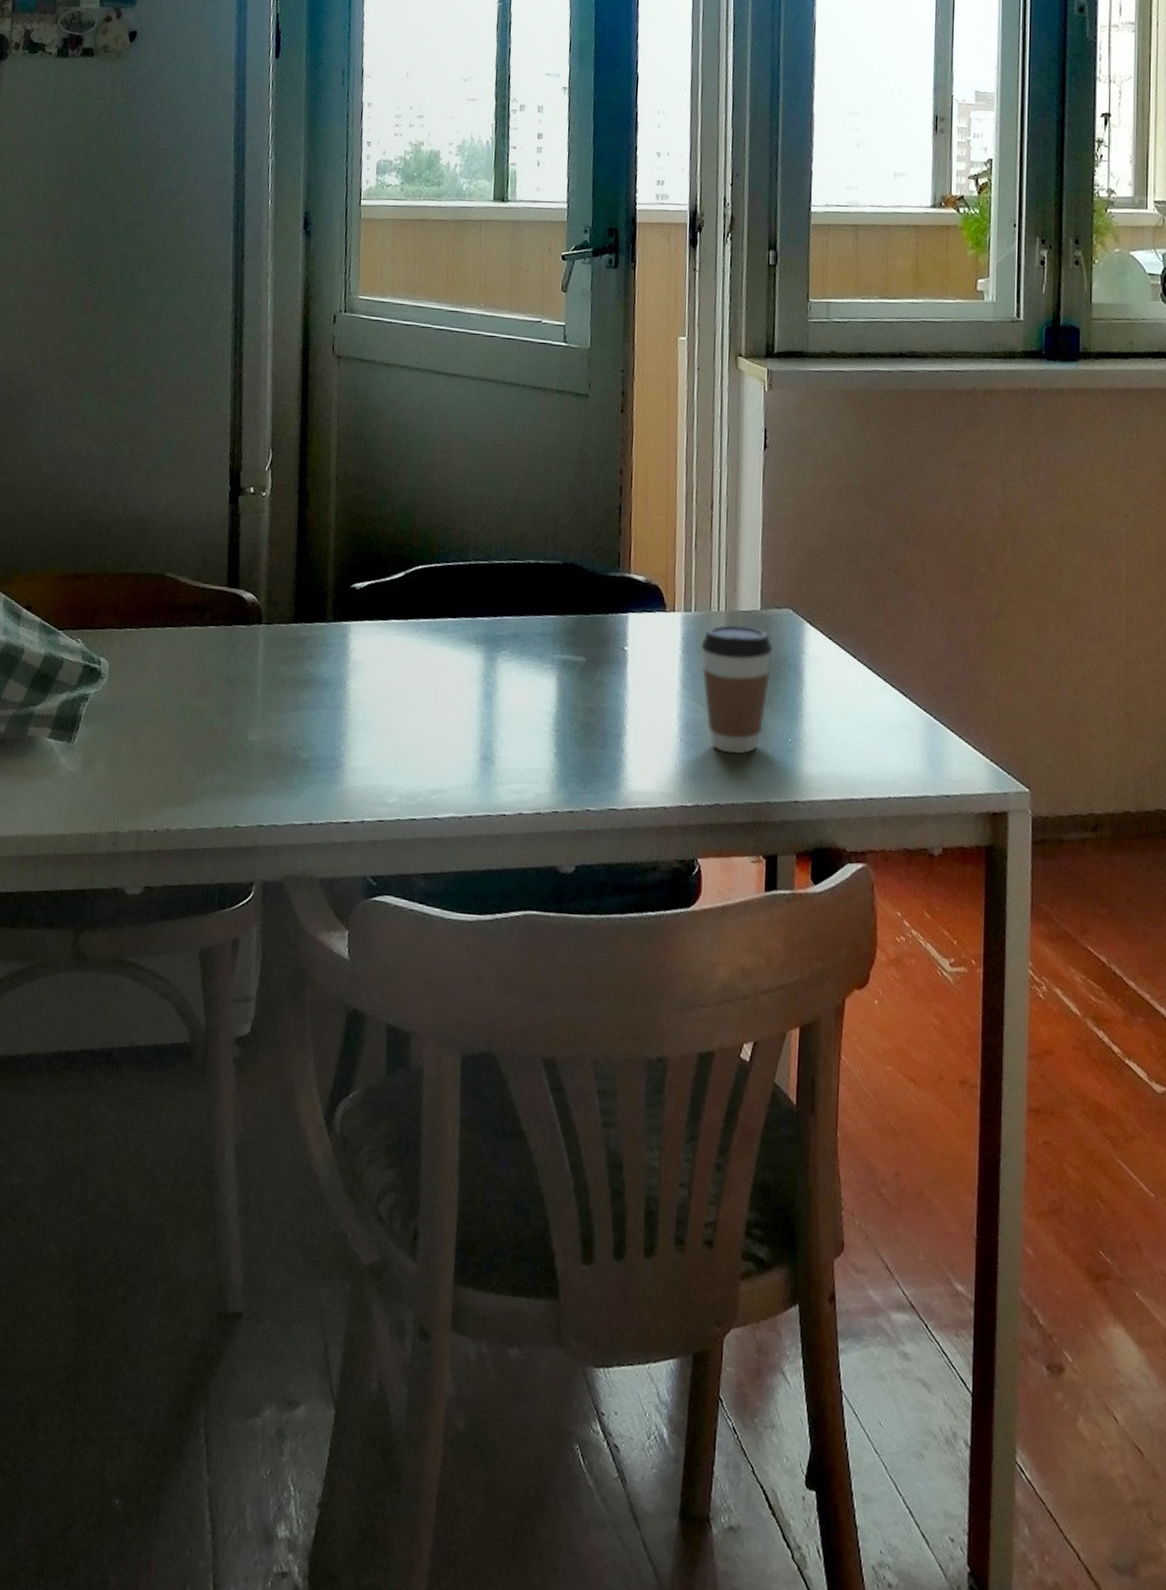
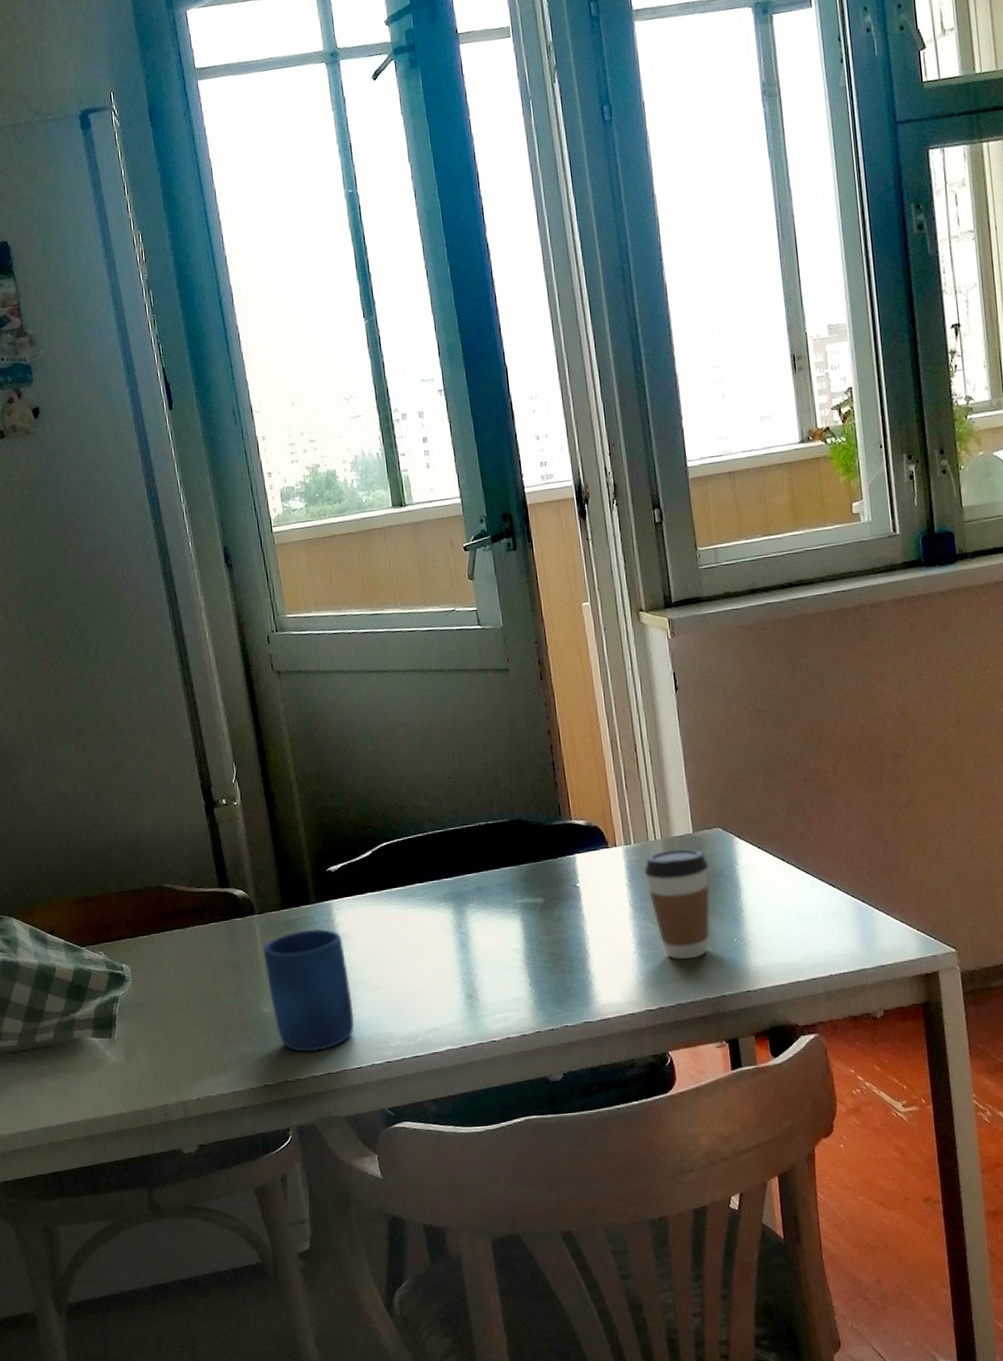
mug: none [261,651,354,796] -> present [263,929,354,1053]

